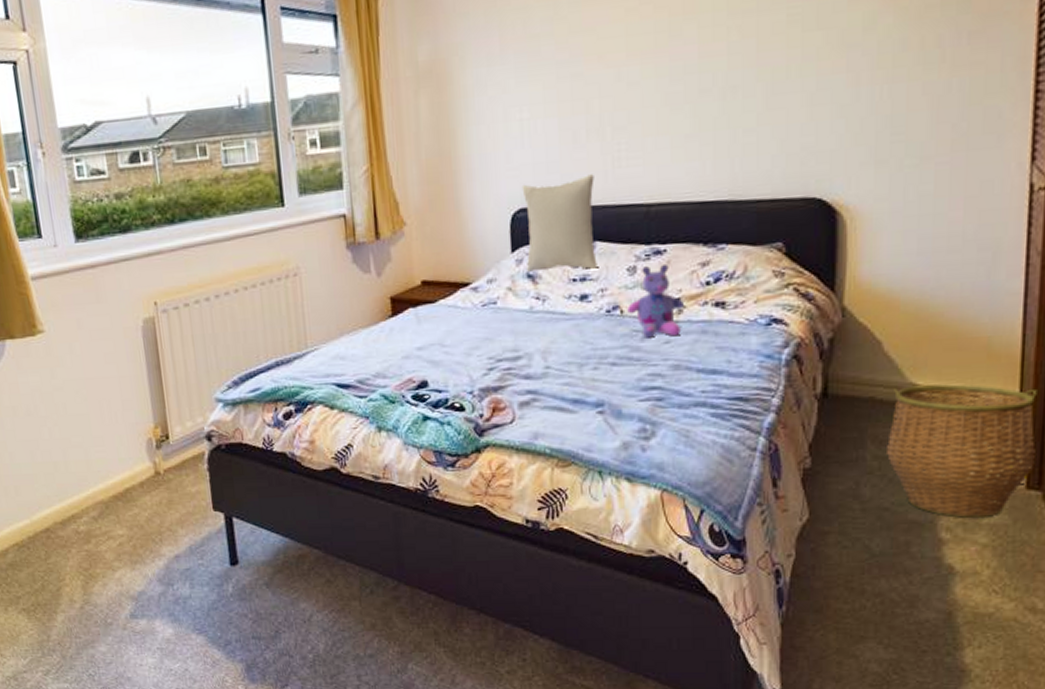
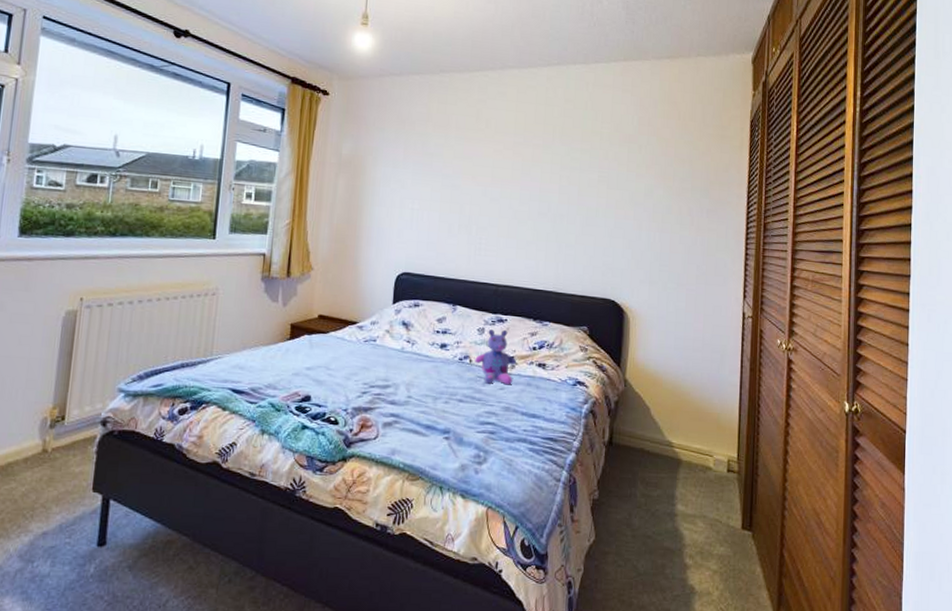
pillow: present [521,174,597,272] -> none [402,256,461,326]
basket: present [887,384,1037,518] -> none [651,443,748,549]

